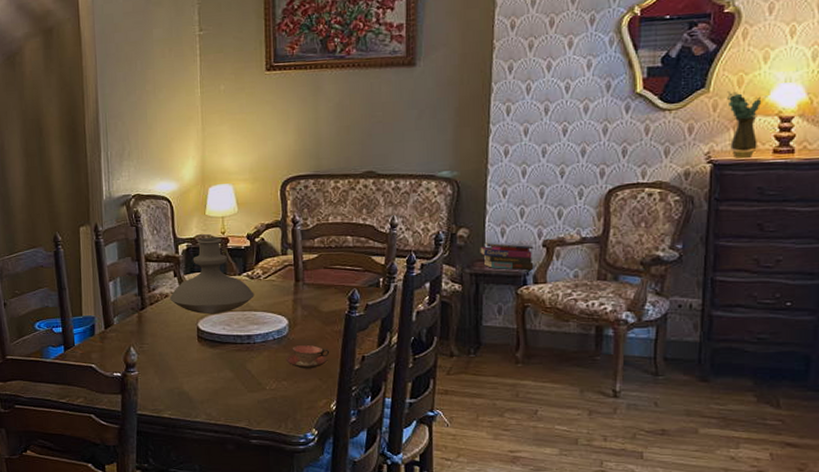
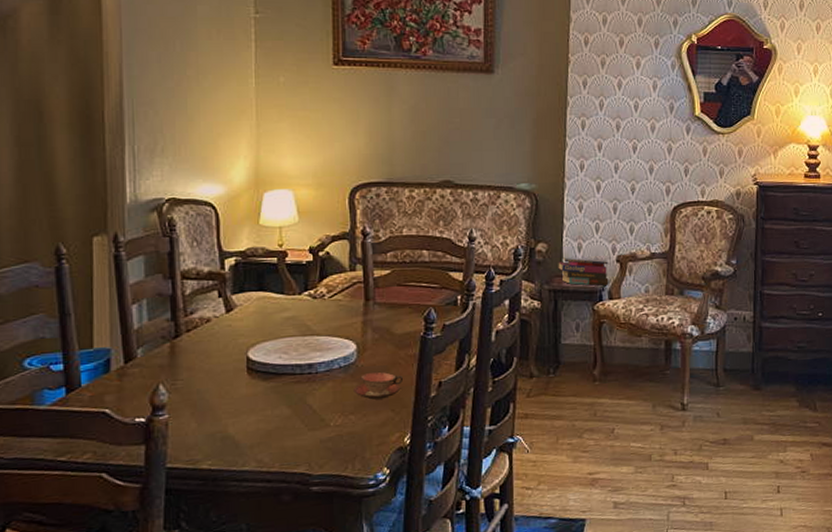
vase: present [169,237,255,315] -> none [211,251,317,342]
vase: present [727,91,762,158] -> none [768,120,795,181]

